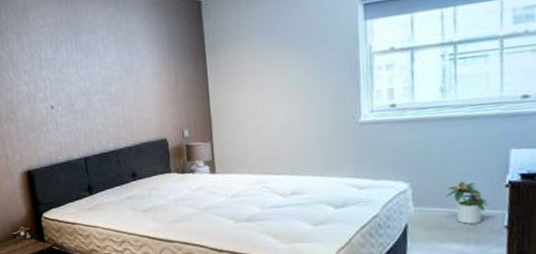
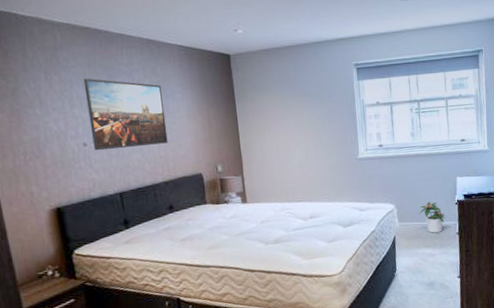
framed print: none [51,37,132,114] -> present [83,78,168,151]

